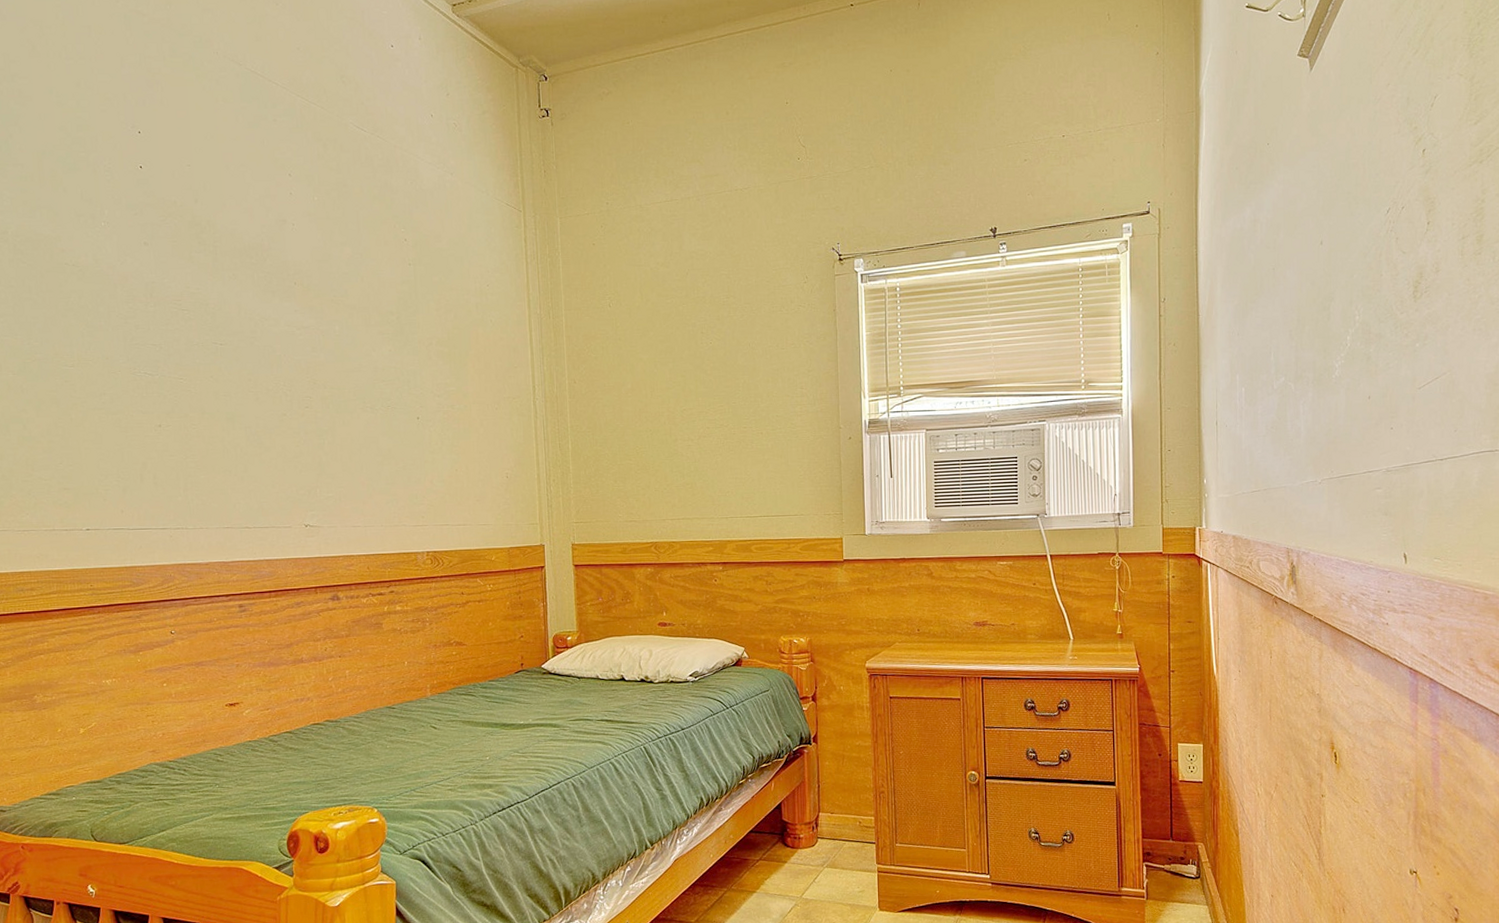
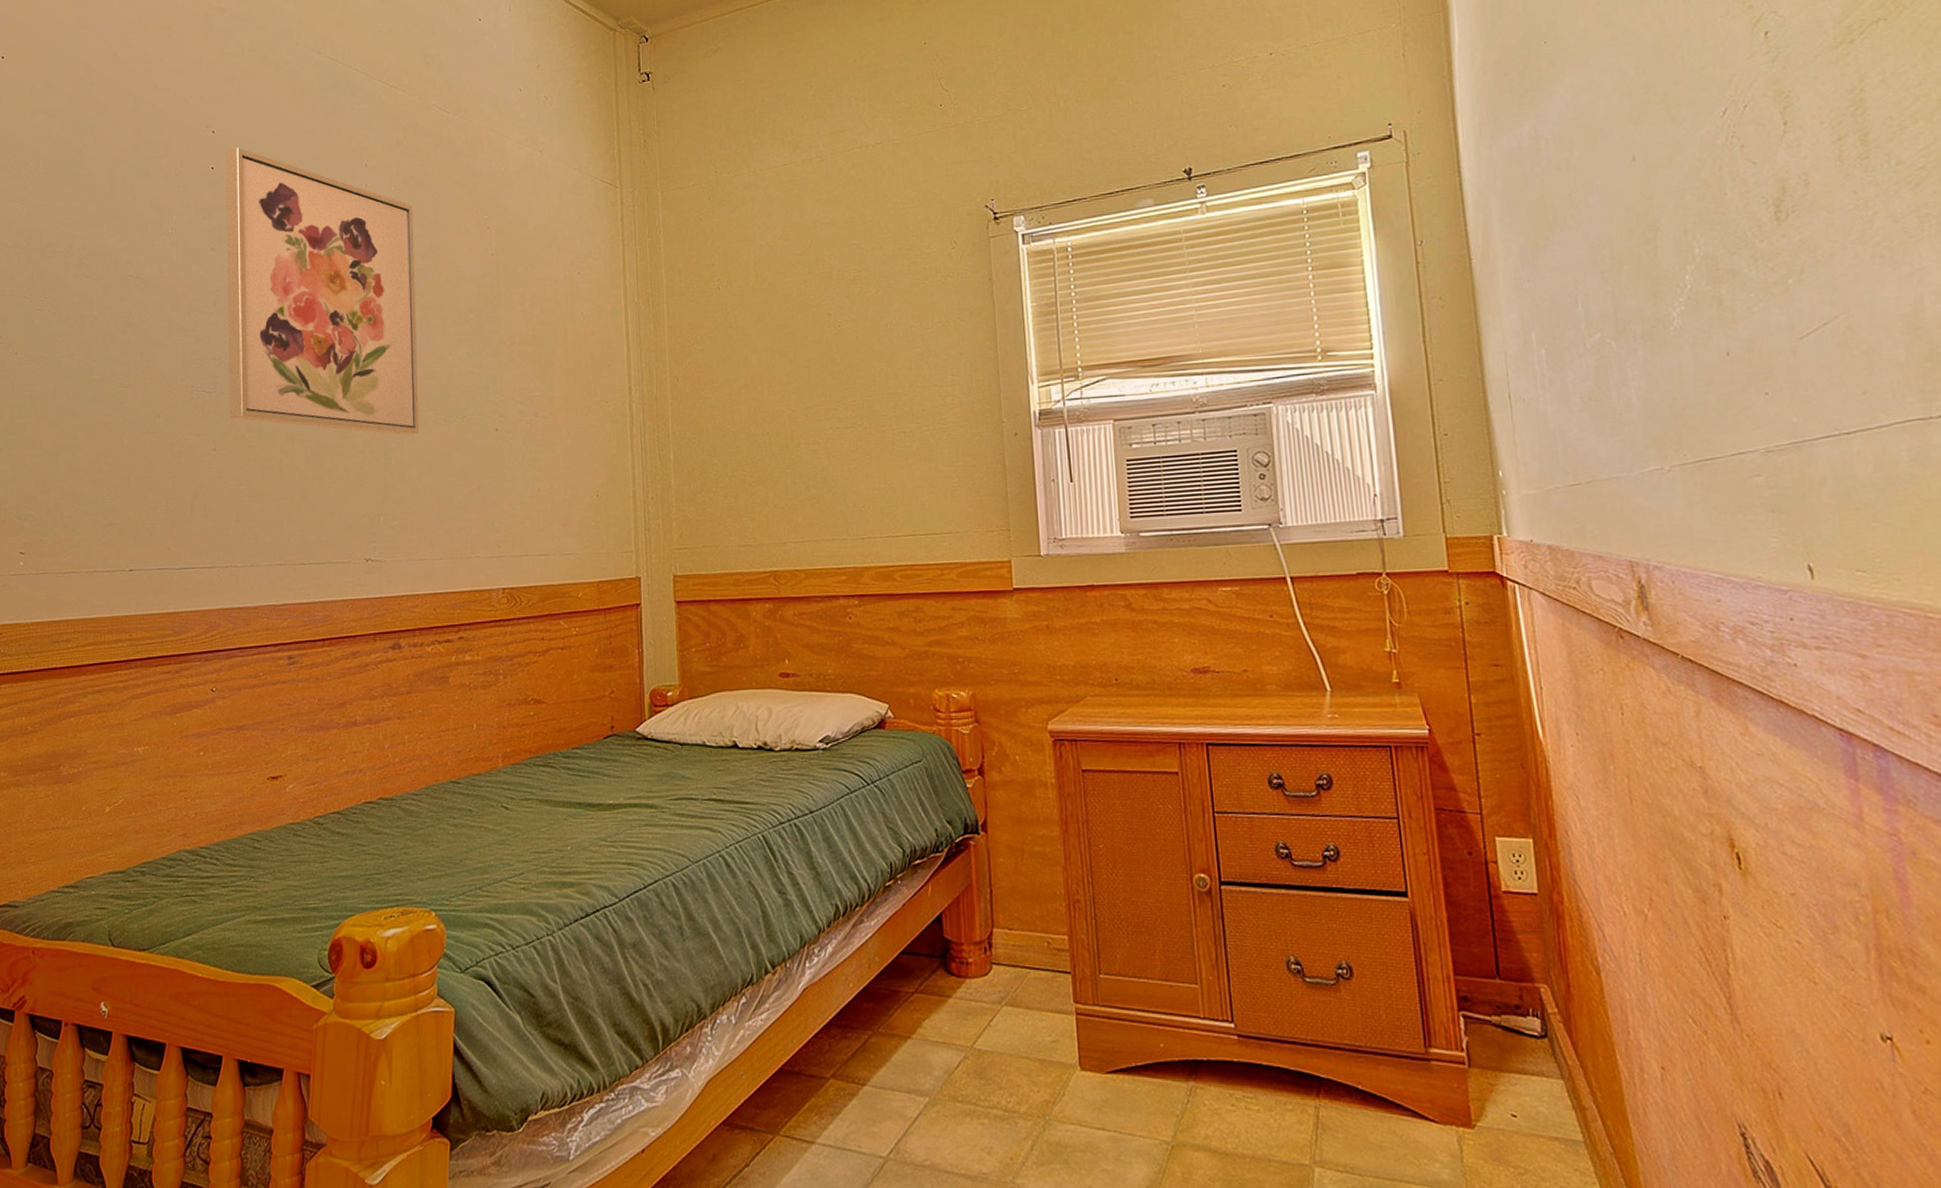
wall art: none [152,149,349,420] -> present [225,147,420,436]

